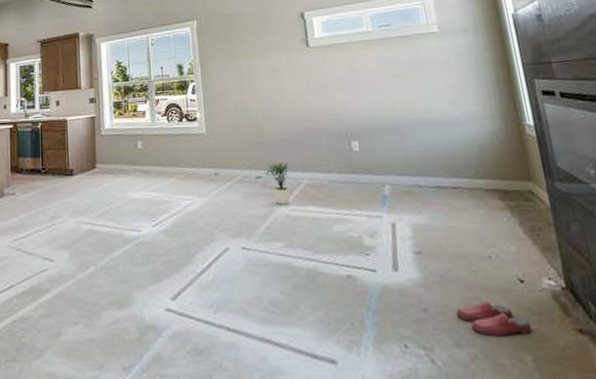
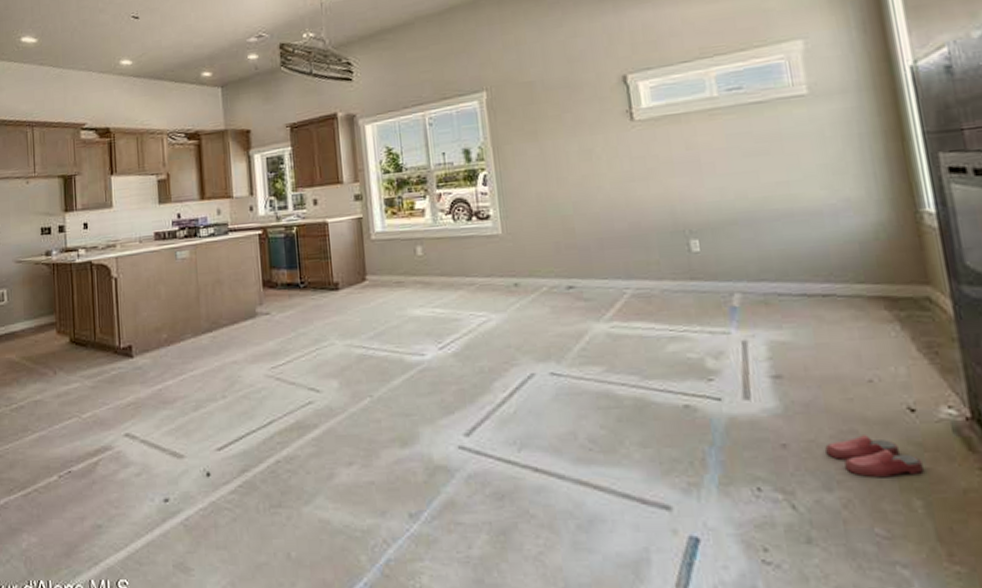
potted plant: present [265,161,291,205] -> none [578,267,612,321]

